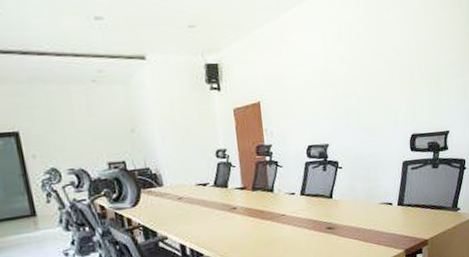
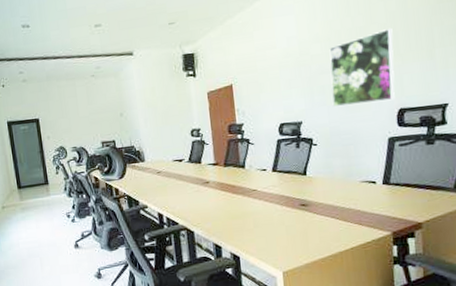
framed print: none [353,55,409,130] -> present [329,27,395,106]

